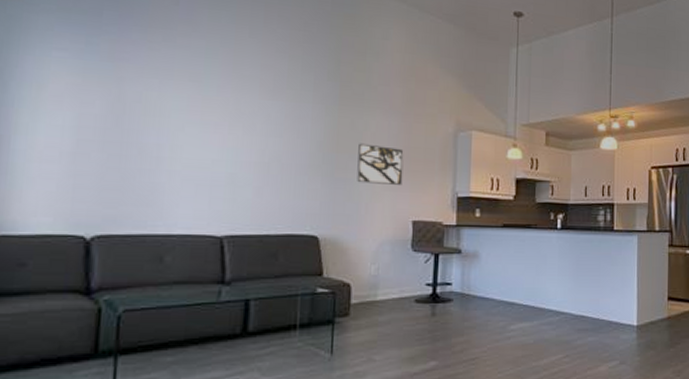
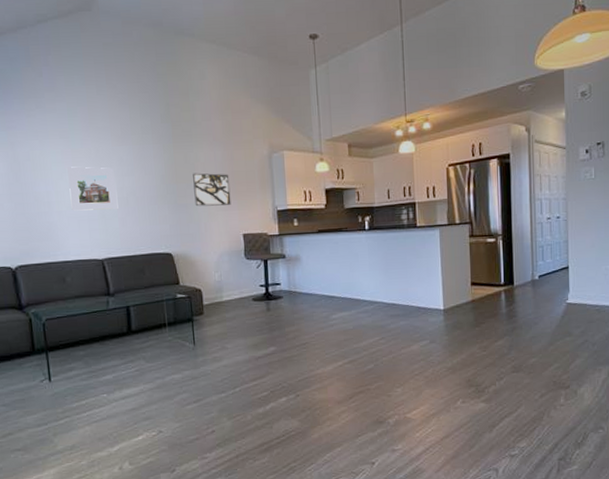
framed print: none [189,117,256,177] -> present [67,166,118,211]

